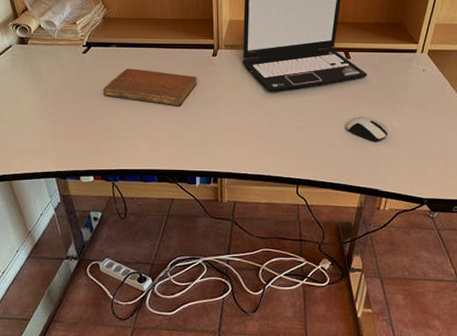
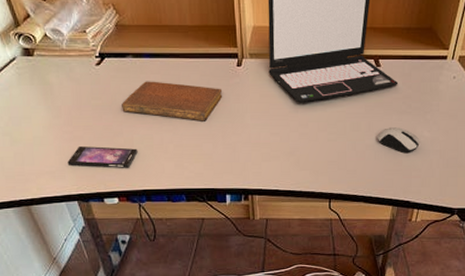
smartphone: none [49,127,115,148] -> present [67,146,138,168]

